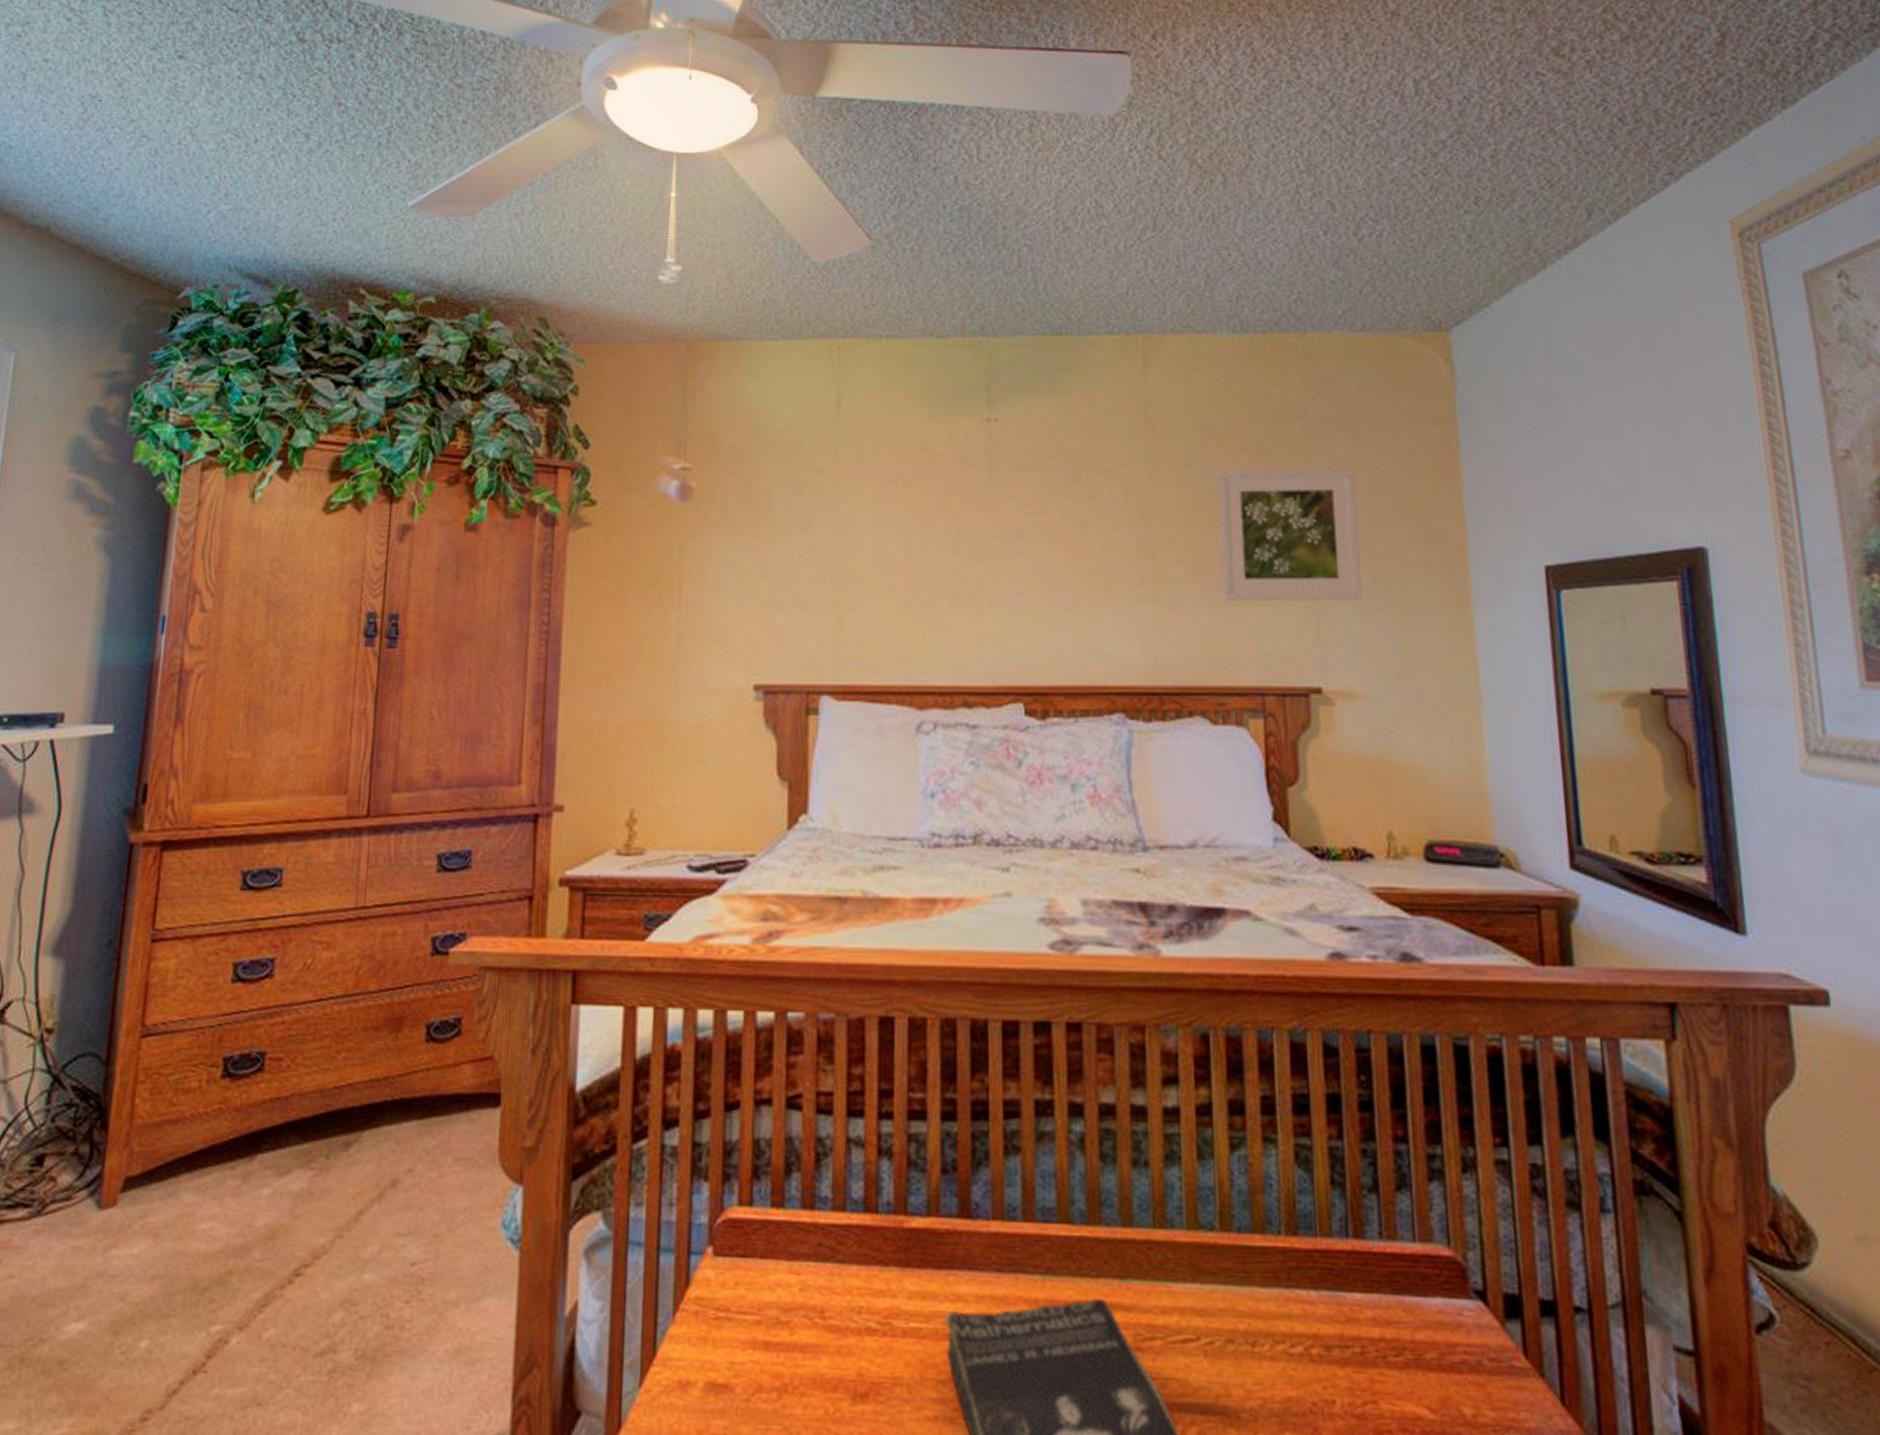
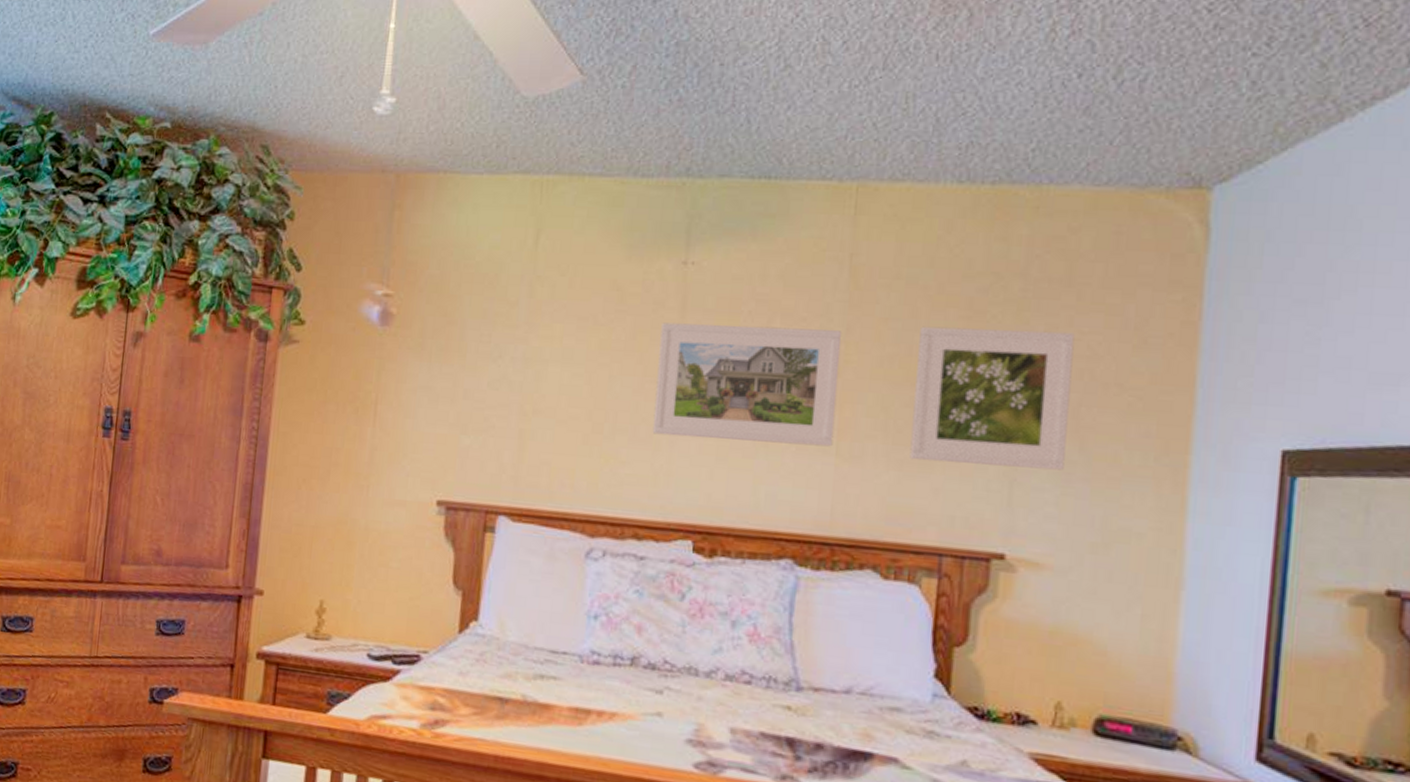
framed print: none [971,479,1149,596] -> present [652,322,843,447]

